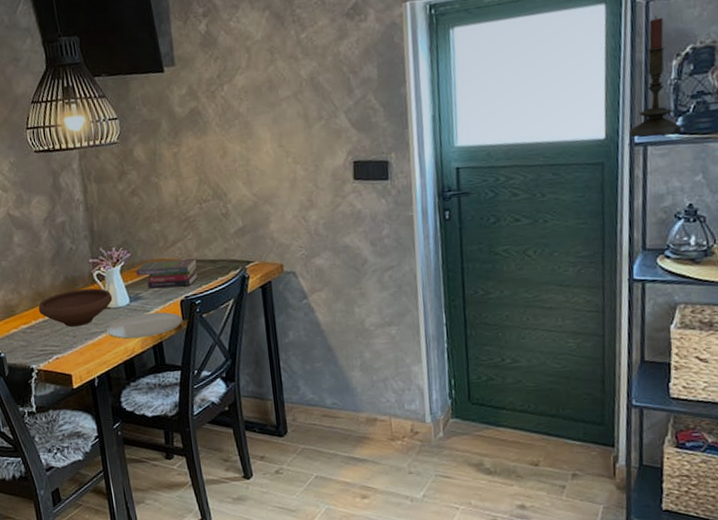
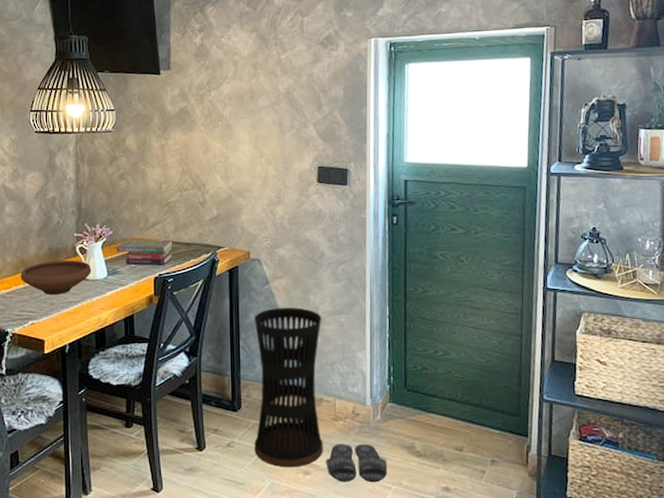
plate: present [106,312,183,340] -> none [82,286,155,310]
umbrella stand: none [293,322,381,492] -> present [254,308,323,468]
slippers: none [385,463,454,505] -> present [326,443,388,483]
candle: present [629,15,682,137] -> none [547,71,588,169]

